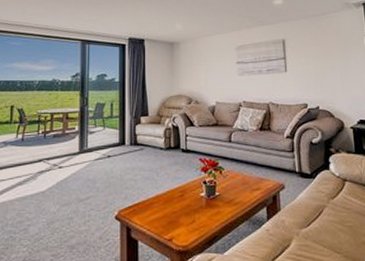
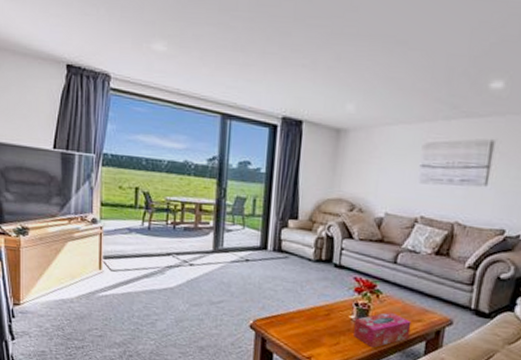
tissue box: none [206,185,253,221] -> present [354,312,412,349]

